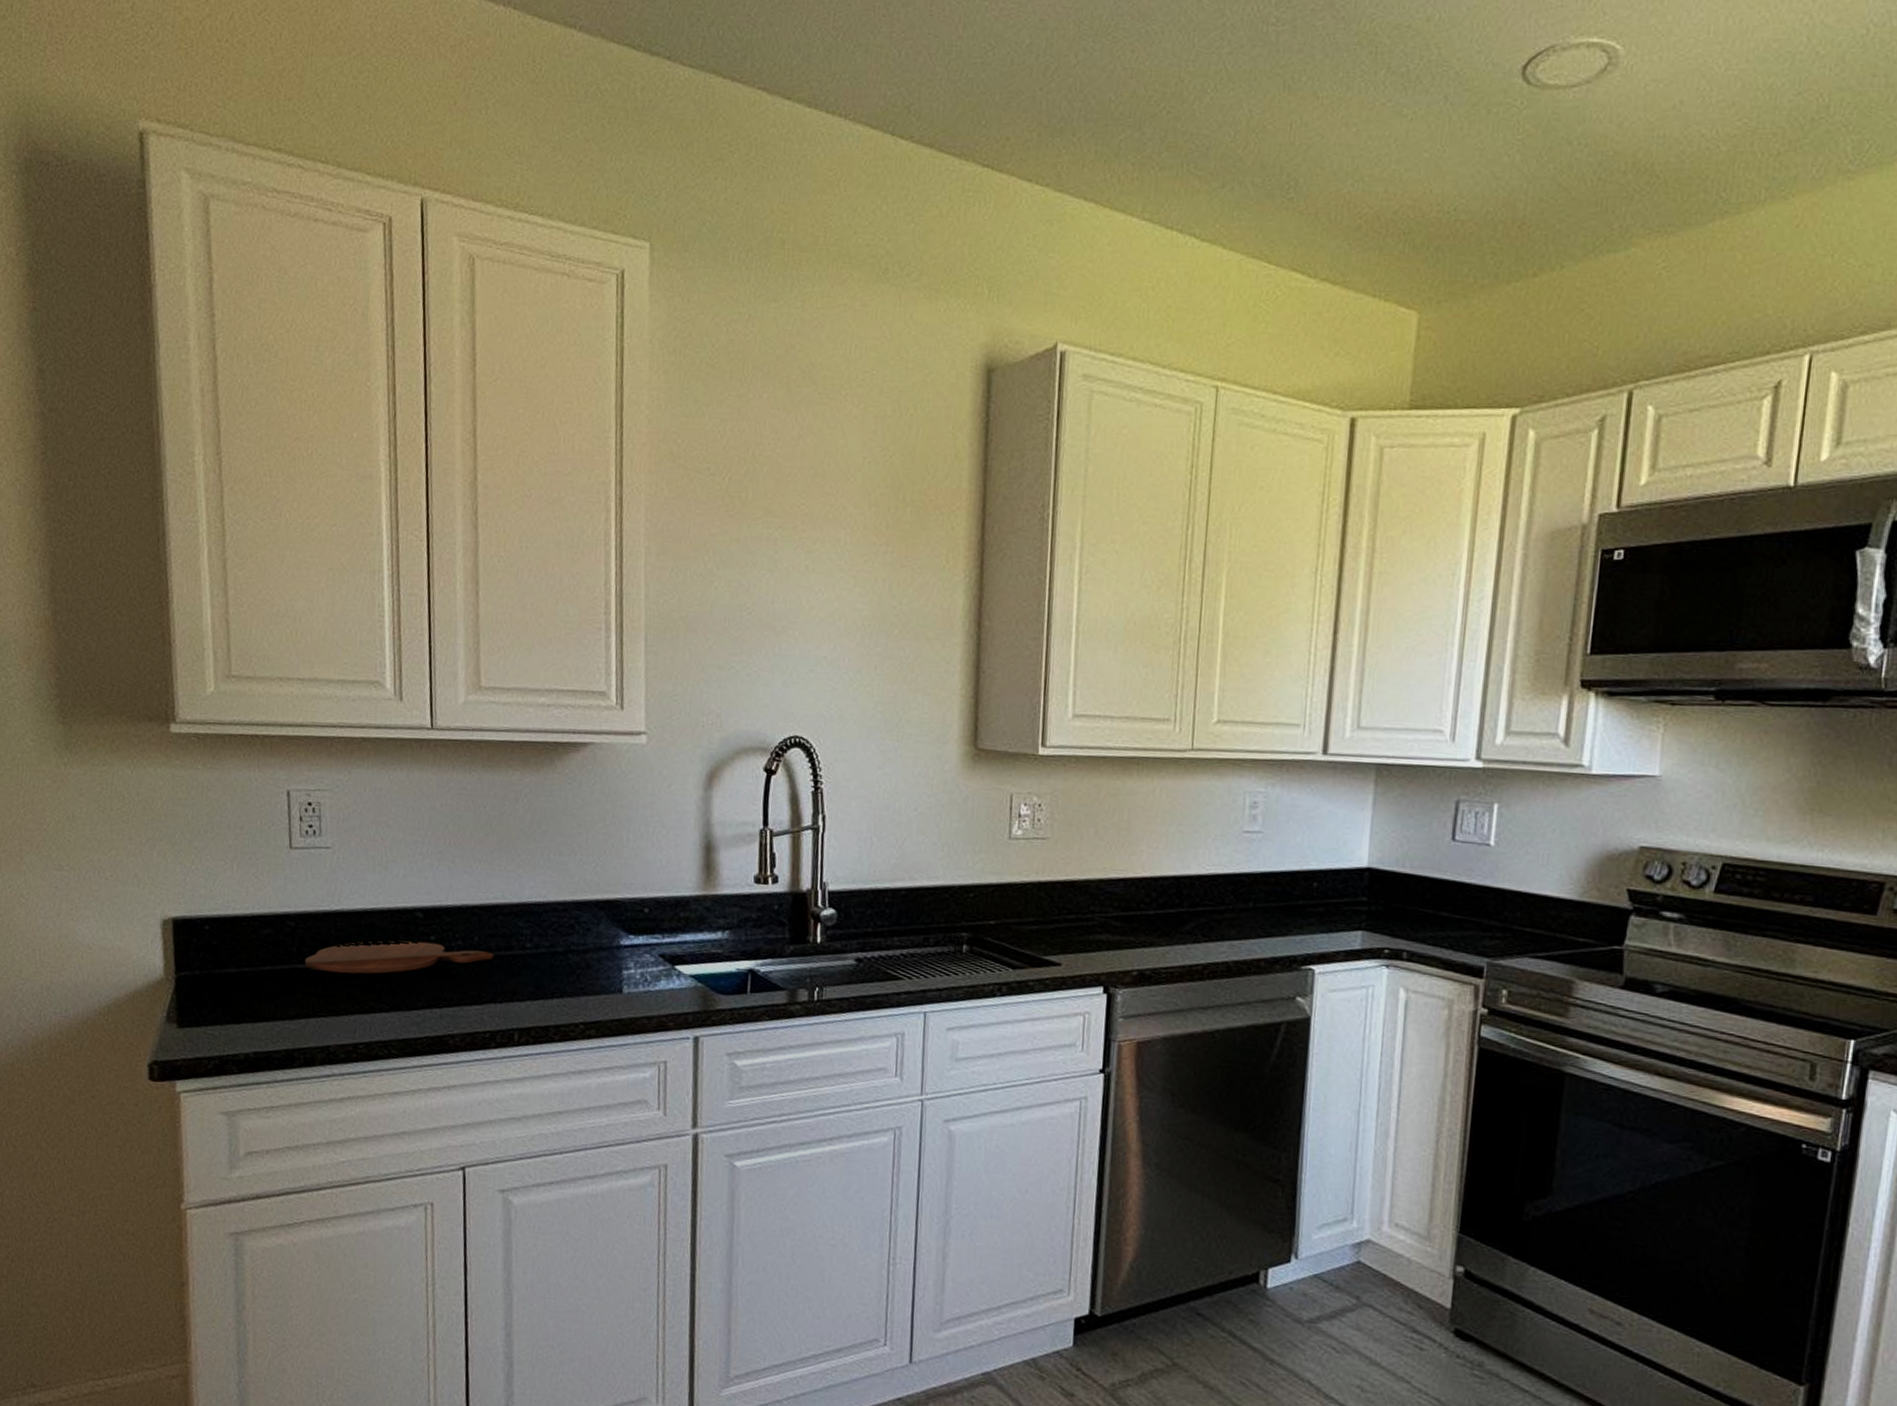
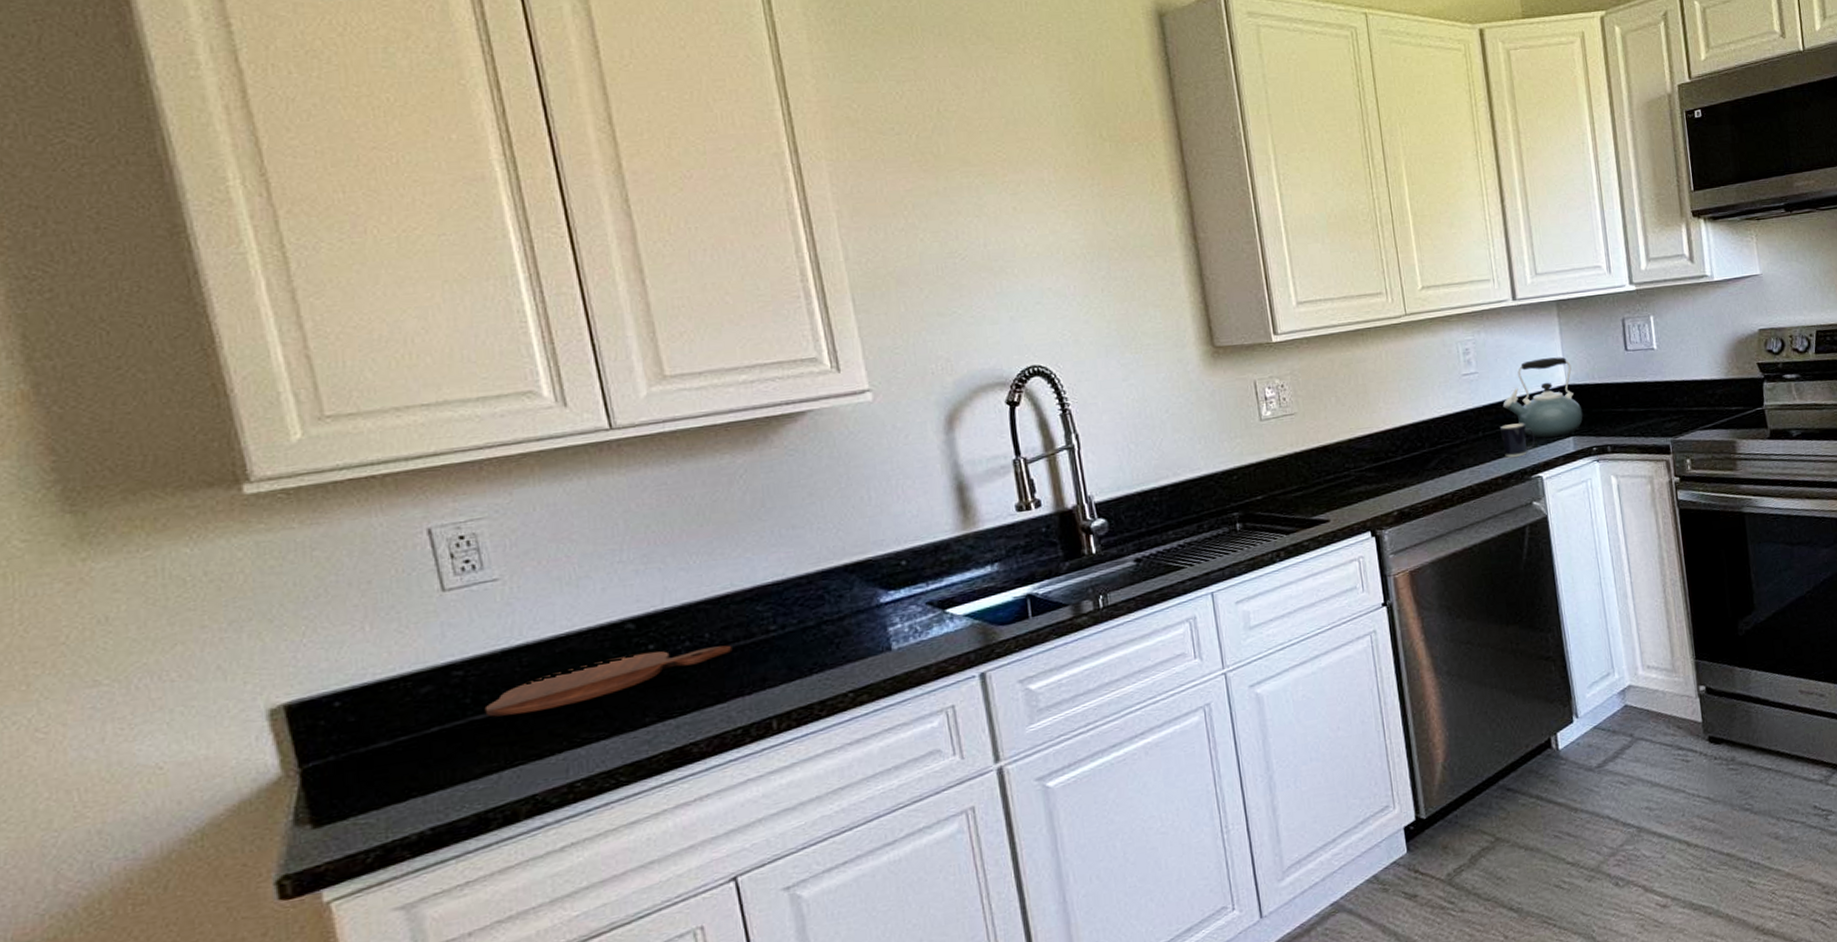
mug: none [1274,899,1316,942] -> present [1499,423,1536,458]
kettle: none [1284,829,1382,927] -> present [1503,357,1583,438]

